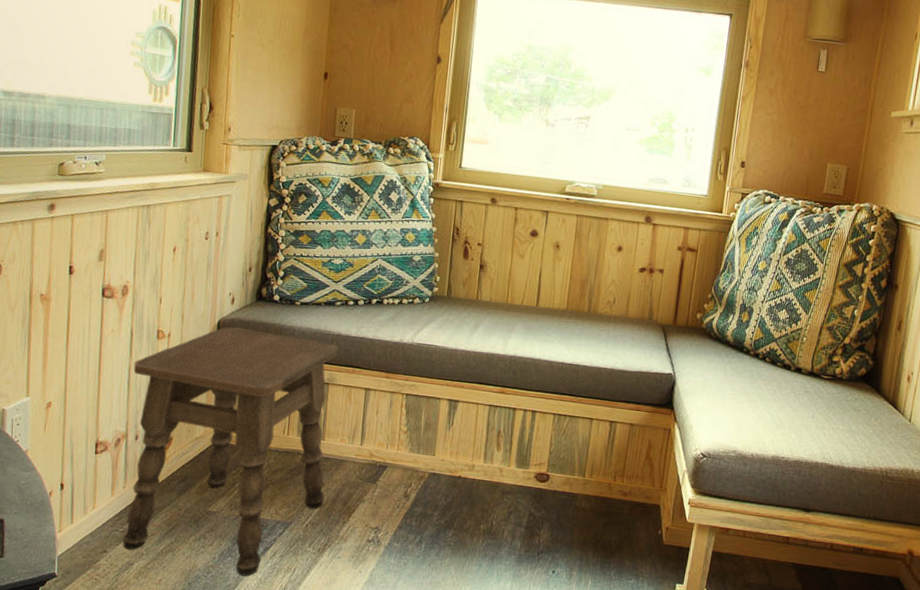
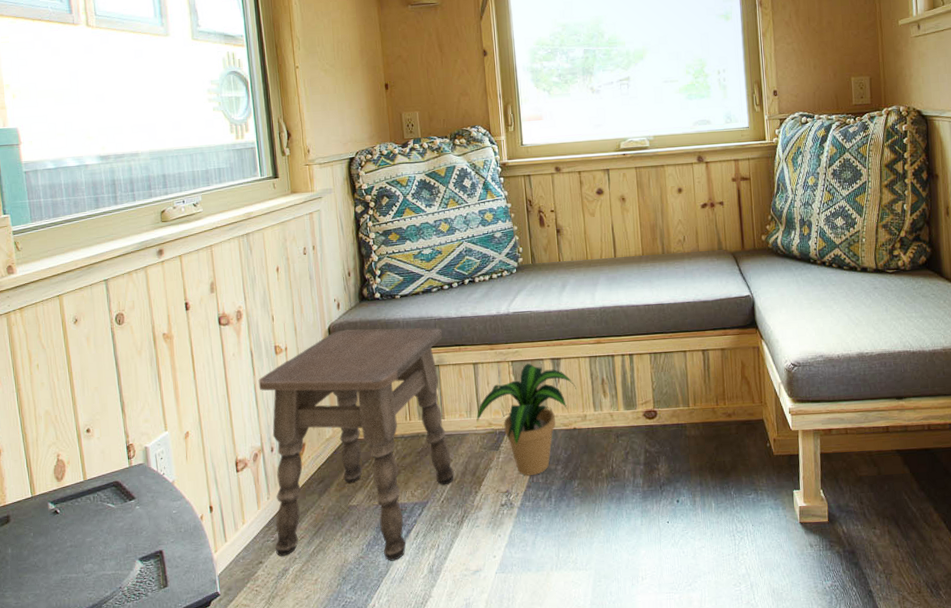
potted plant: none [358,400,470,517] -> present [476,363,577,476]

